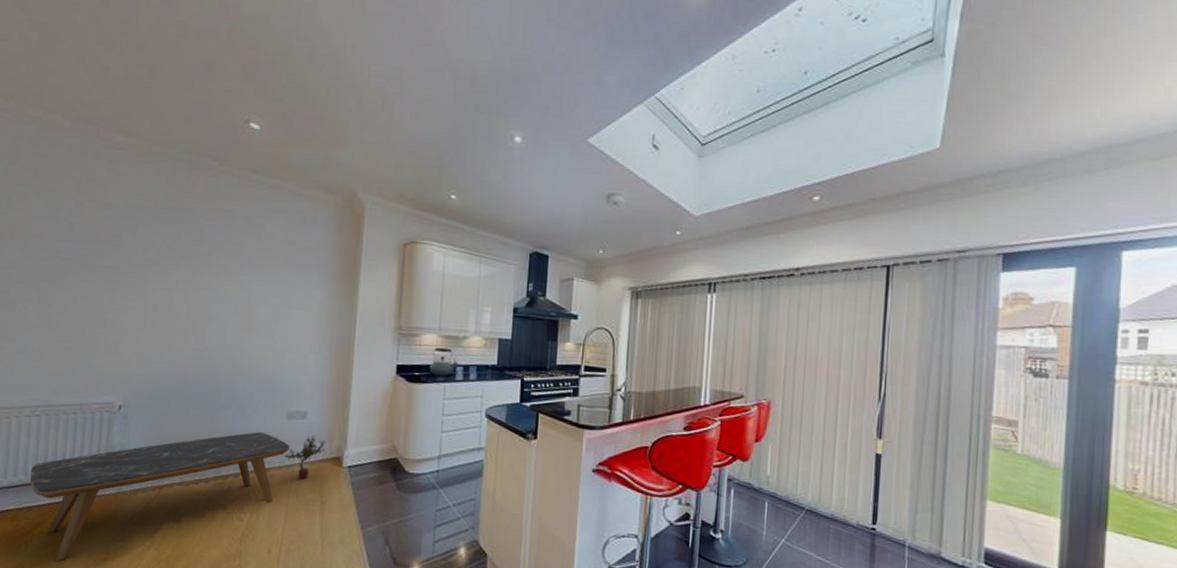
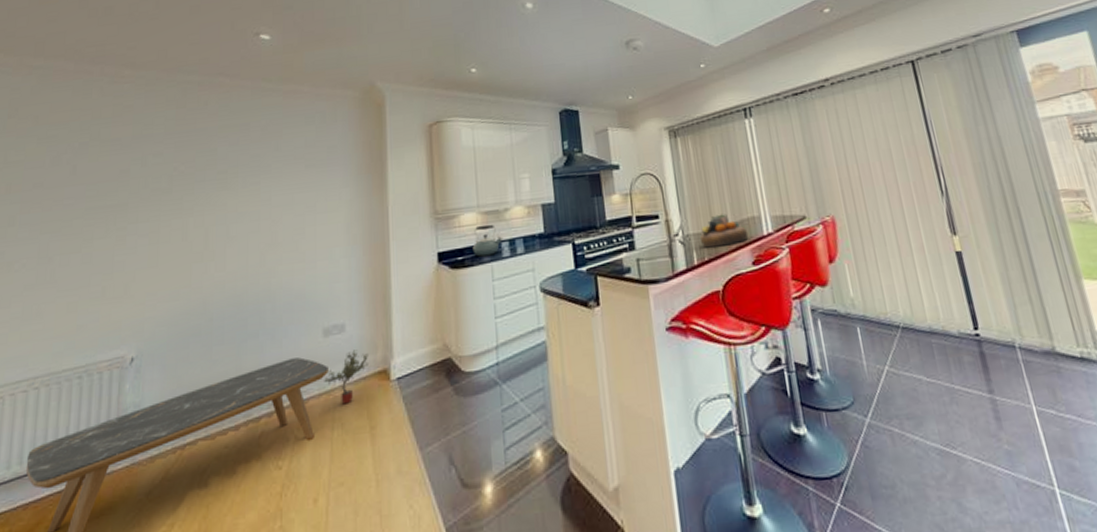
decorative bowl: none [641,378,686,409] -> present [700,214,749,248]

